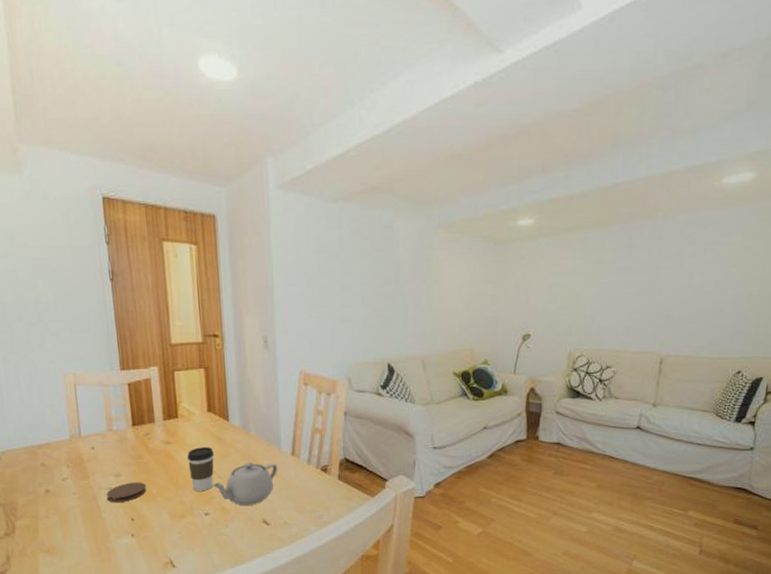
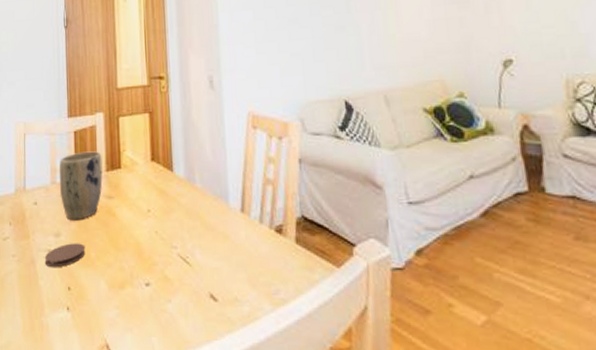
plant pot: none [115,402,160,463] -> present [59,151,103,221]
coffee cup: present [187,447,214,491] -> none [129,202,157,256]
teapot: present [212,463,278,505] -> none [154,221,226,274]

